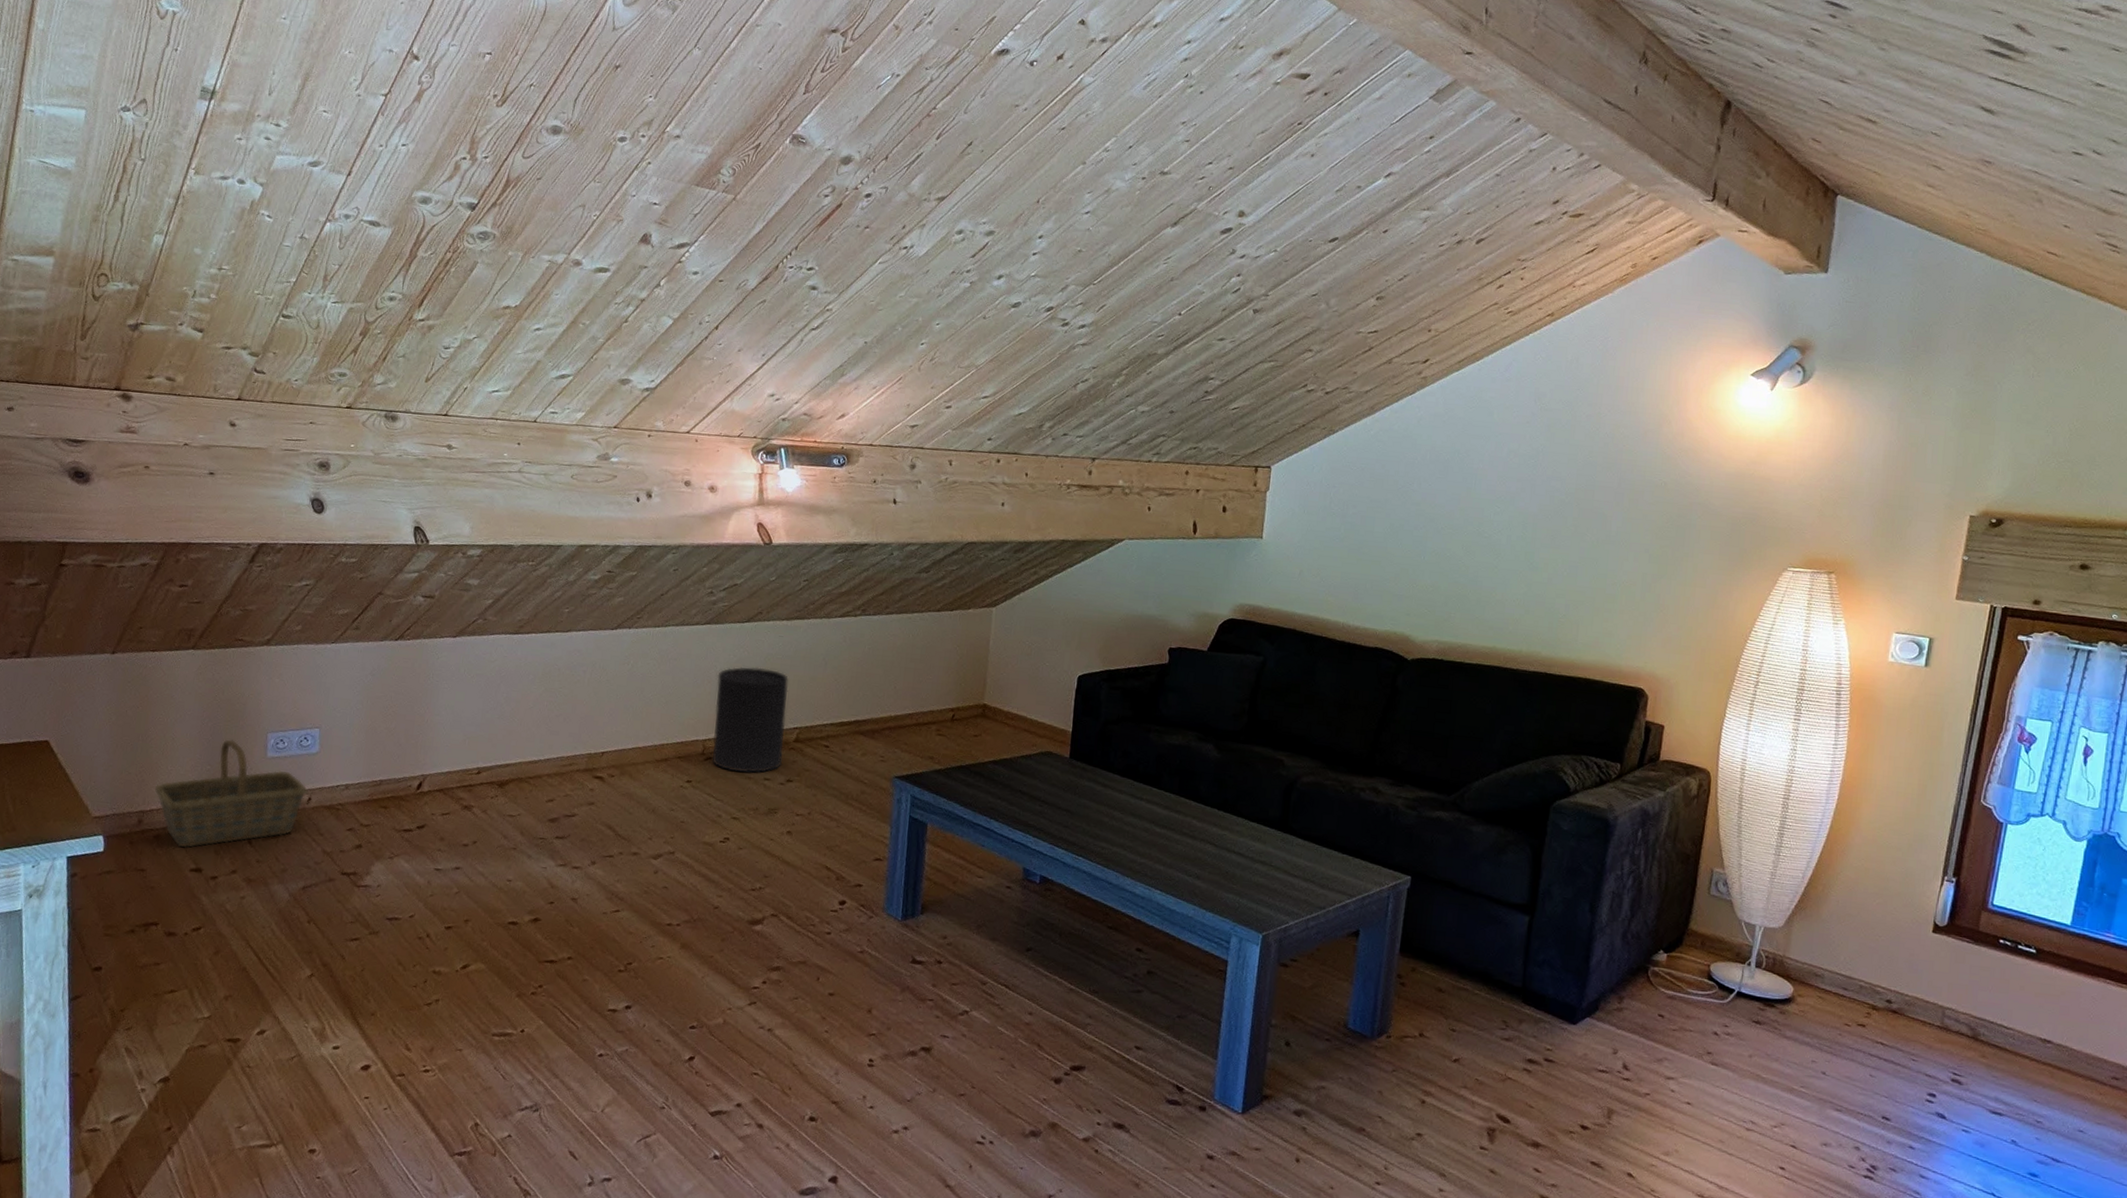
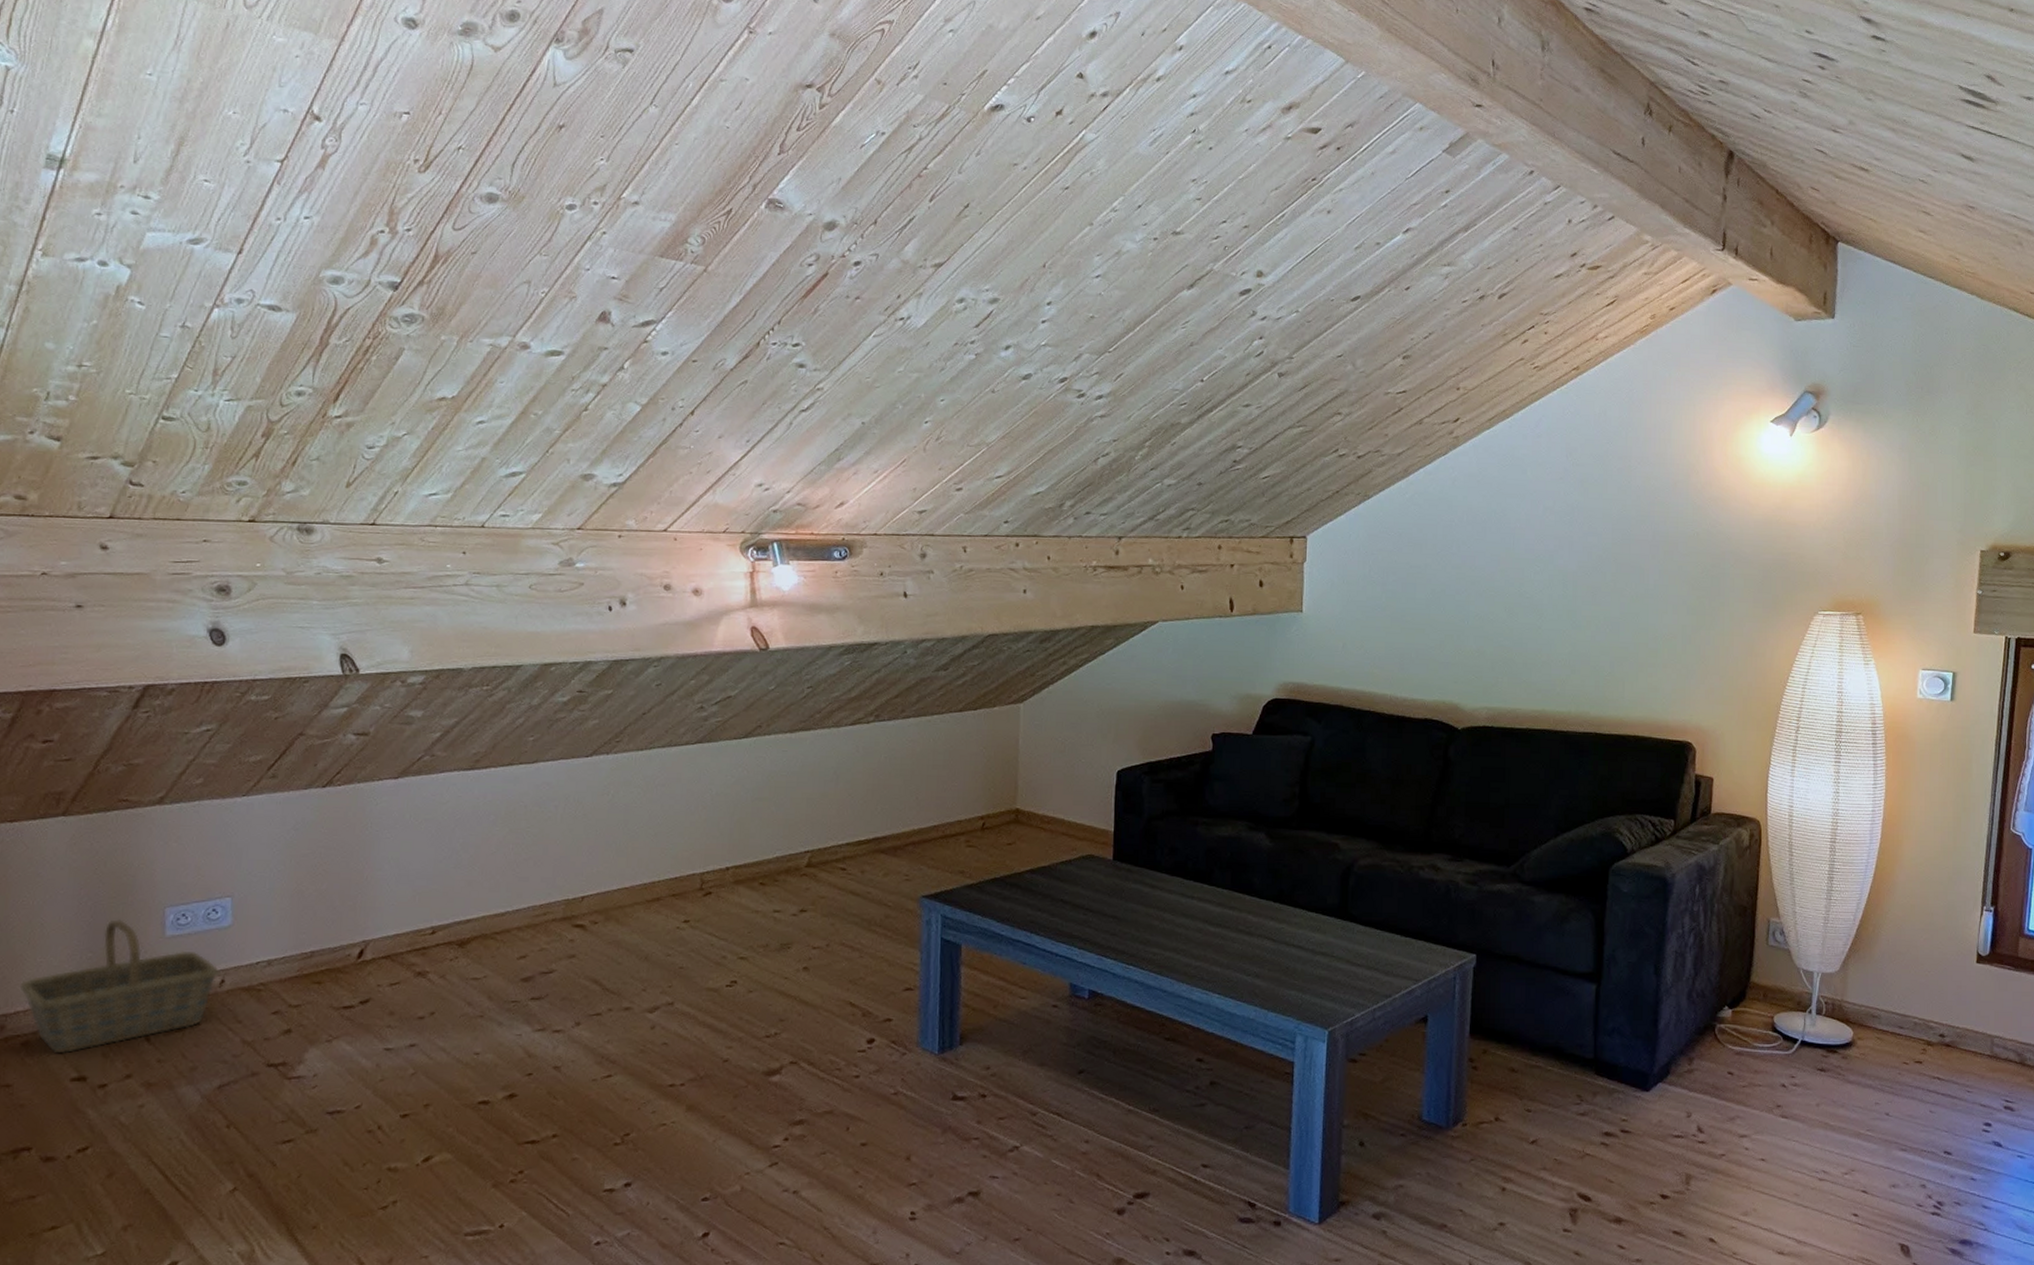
trash can: present [712,666,788,774] -> none [712,787,796,907]

